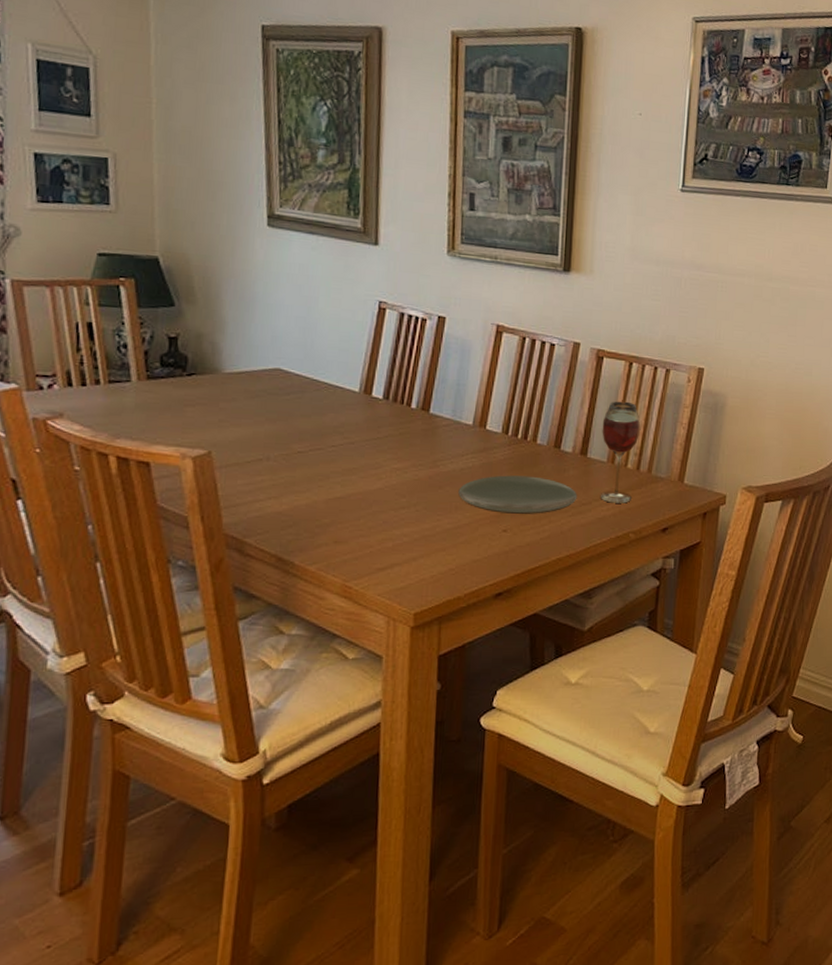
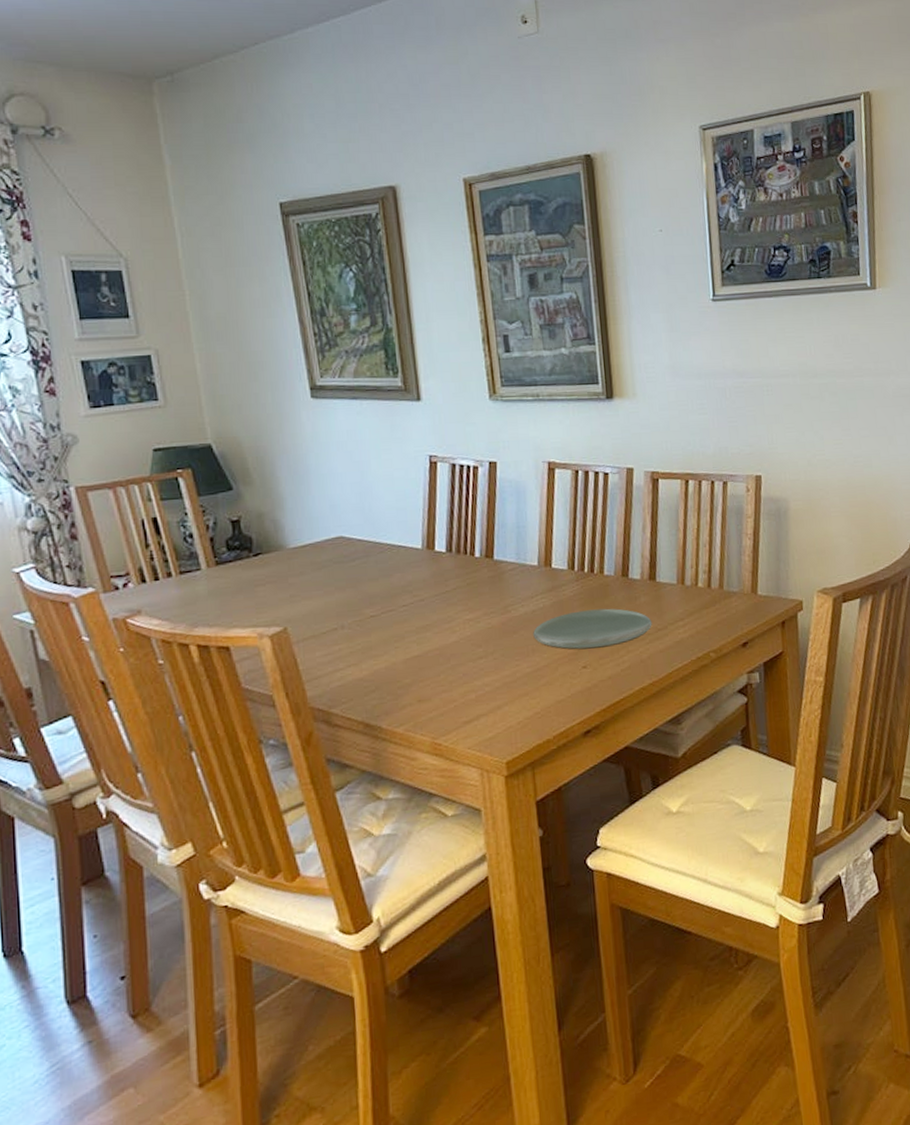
wineglass: present [600,401,640,503] -> none [667,520,707,625]

